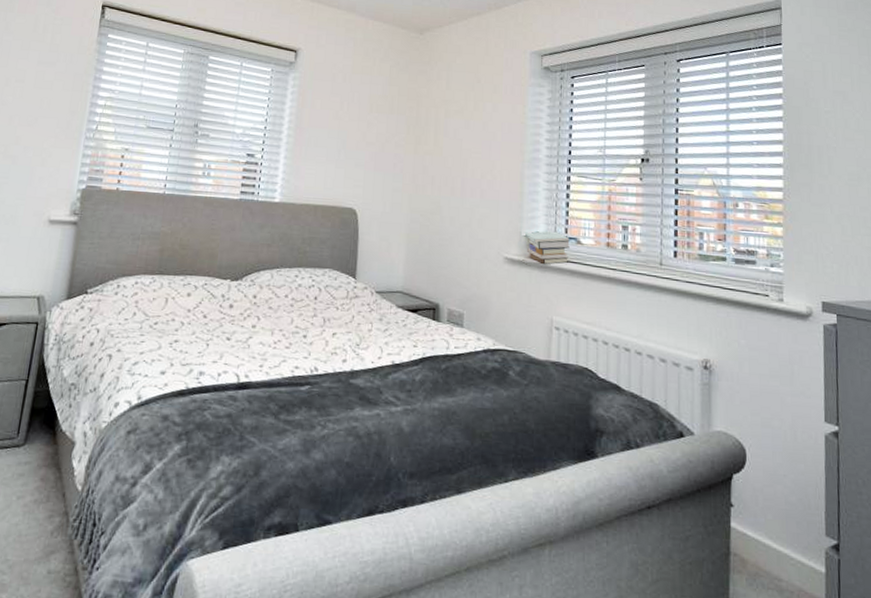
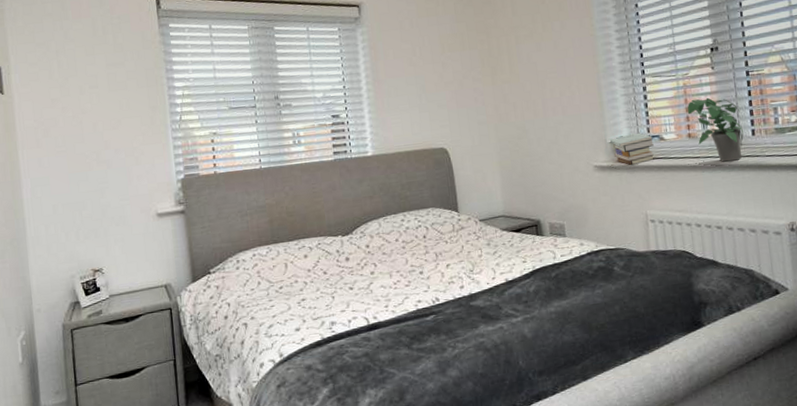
potted plant: none [609,207,666,282] -> present [687,97,744,163]

